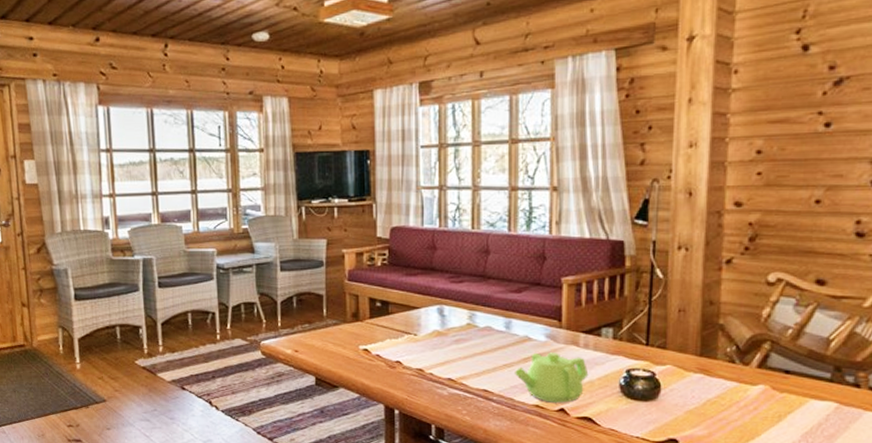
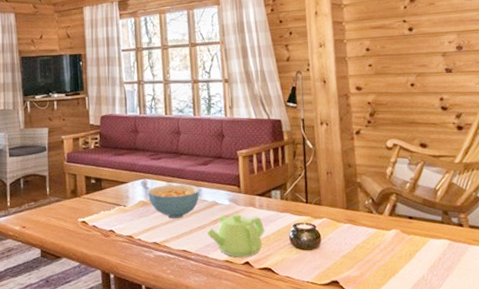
cereal bowl: none [445,313,510,354] -> present [148,184,200,219]

